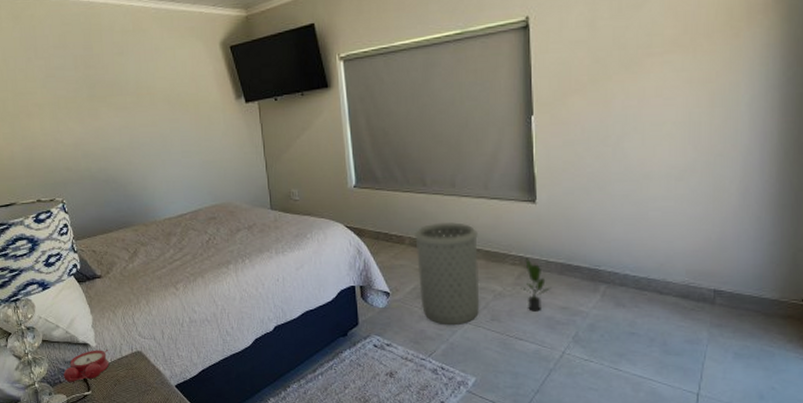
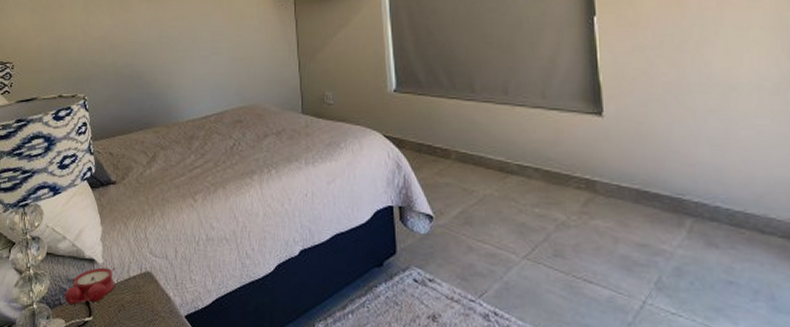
laundry basket: present [415,222,480,326] -> none [462,135,540,261]
potted plant: present [521,258,552,312] -> none [588,182,626,248]

